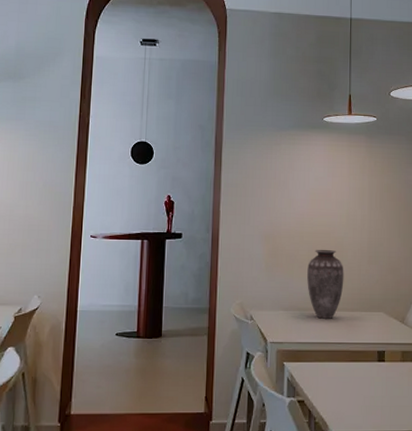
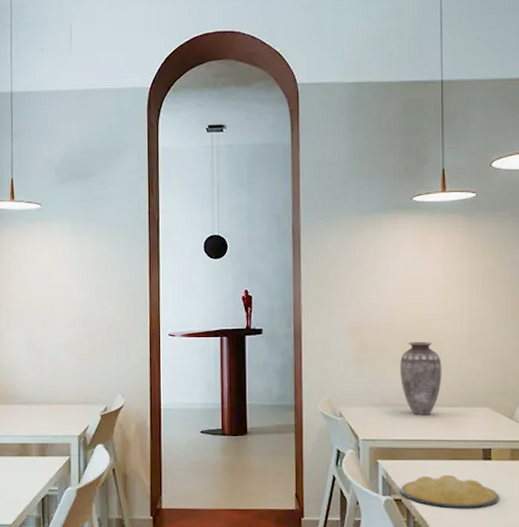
plate: none [303,376,391,409] -> present [400,474,499,509]

